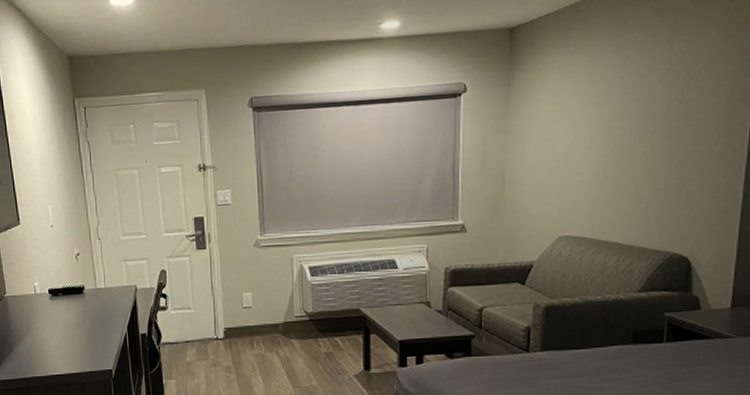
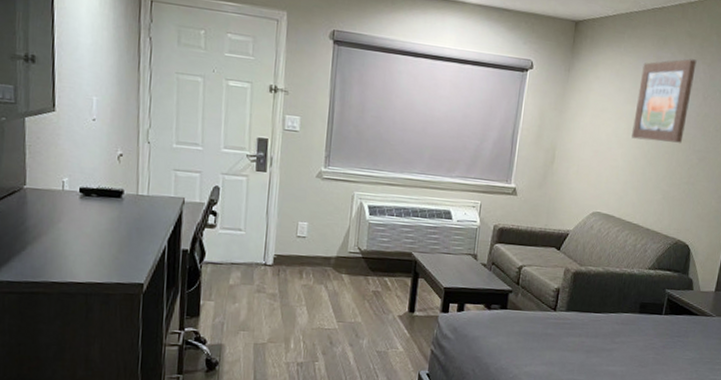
wall art: none [596,38,670,146] -> present [632,58,697,143]

